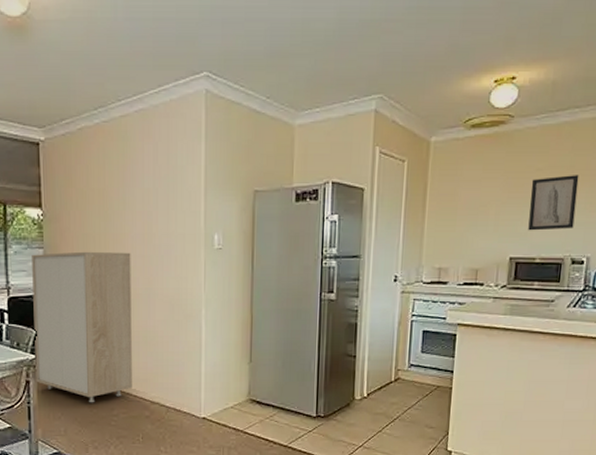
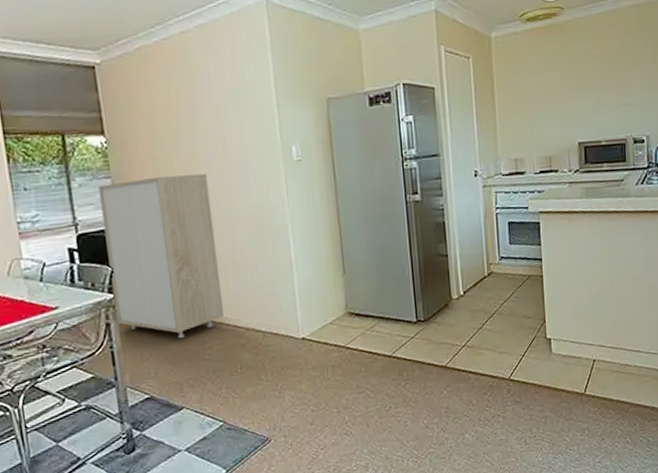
wall art: present [528,175,579,231] -> none [588,59,631,116]

